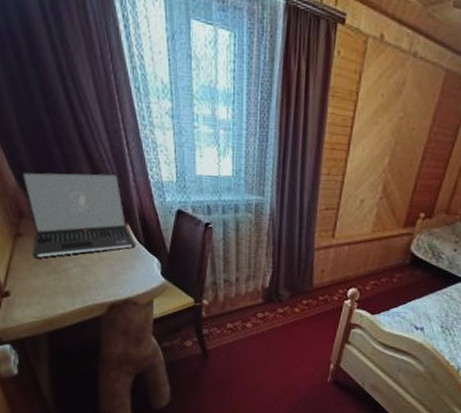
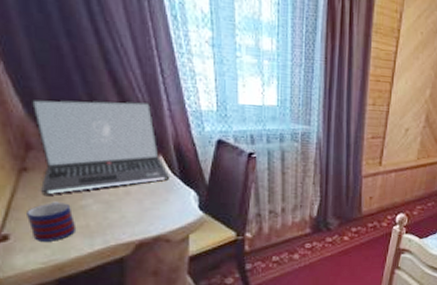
mug: none [22,264,61,299] -> present [27,201,77,241]

